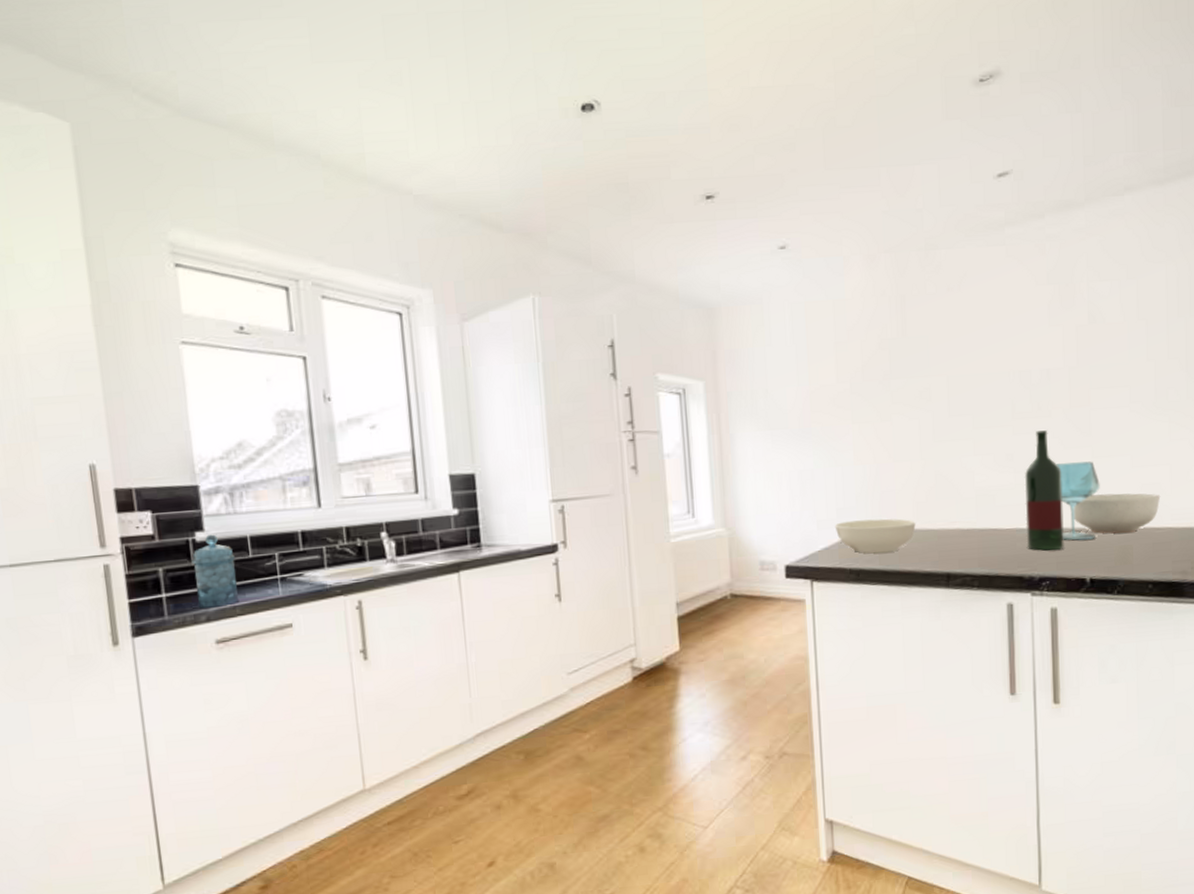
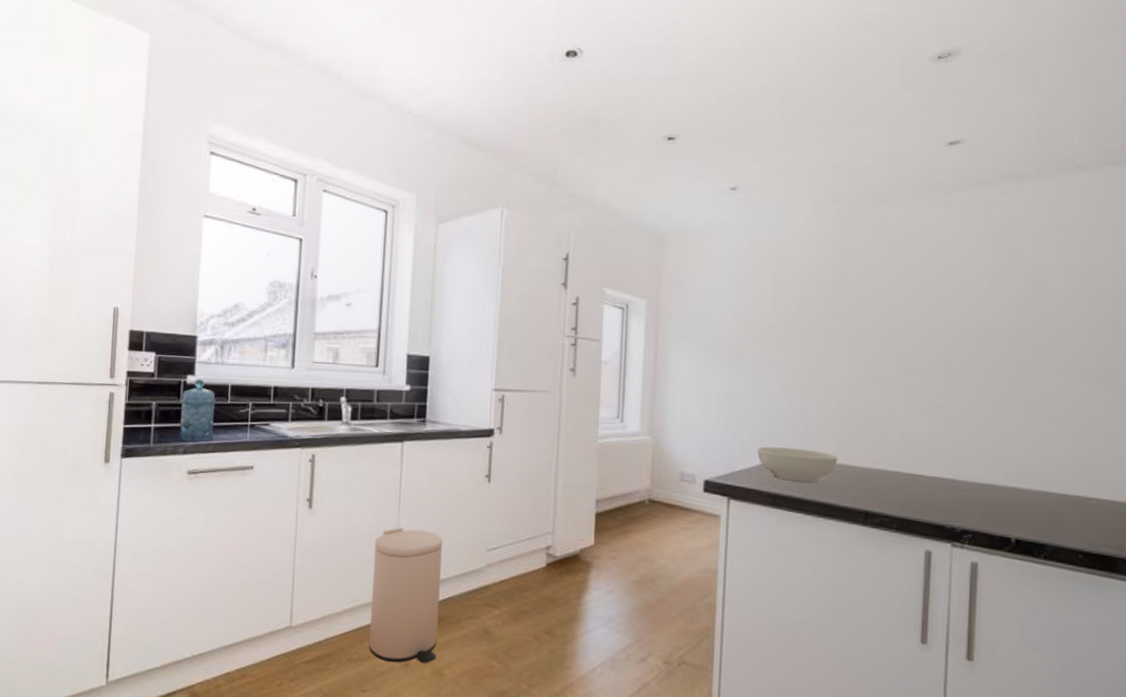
pedal bin: none [443,663,530,807] -> present [368,527,444,663]
wine bottle: present [1024,430,1064,551] -> none [950,386,993,505]
wine glass: present [1055,461,1100,541] -> none [987,420,1033,500]
bowl: present [1069,493,1161,534] -> none [998,456,1098,499]

